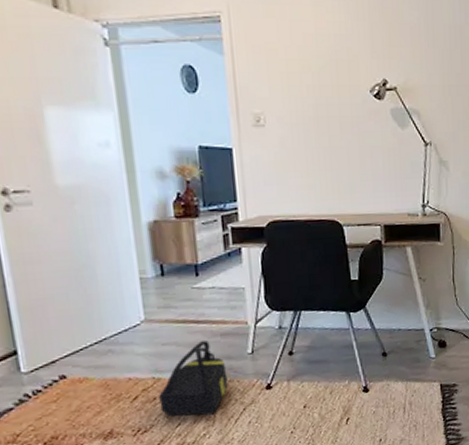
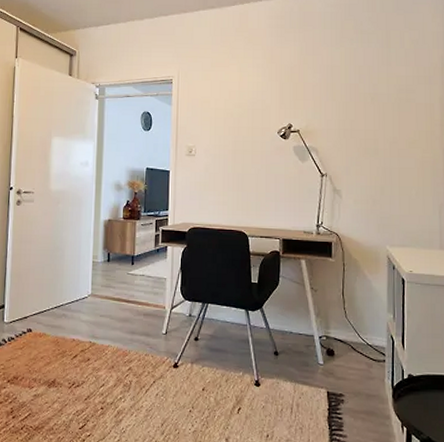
backpack: present [159,340,228,417] -> none [91,318,145,382]

